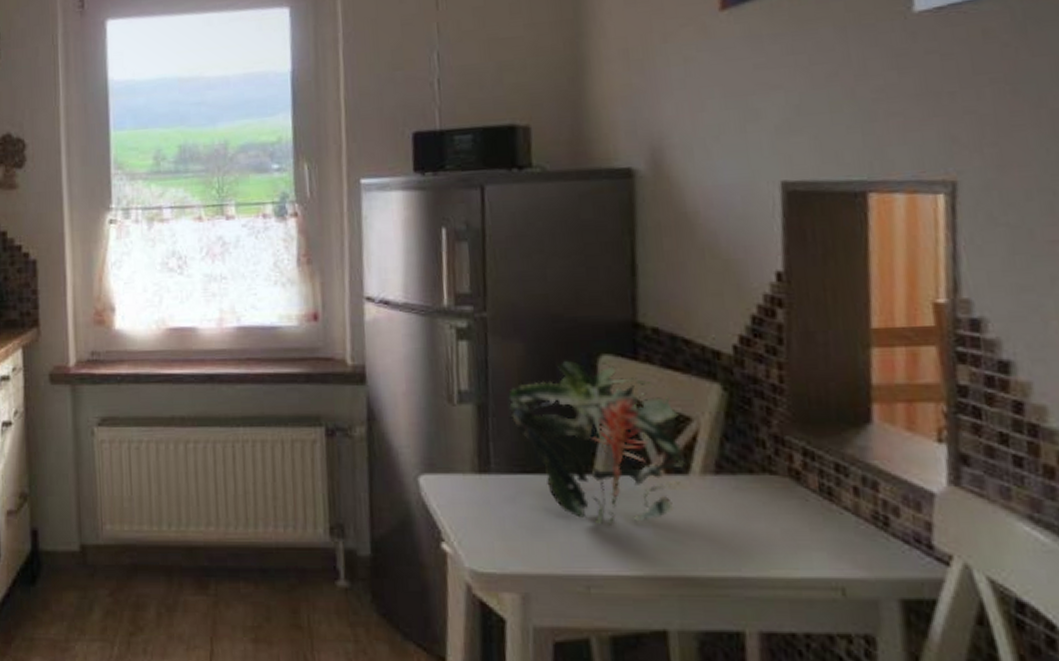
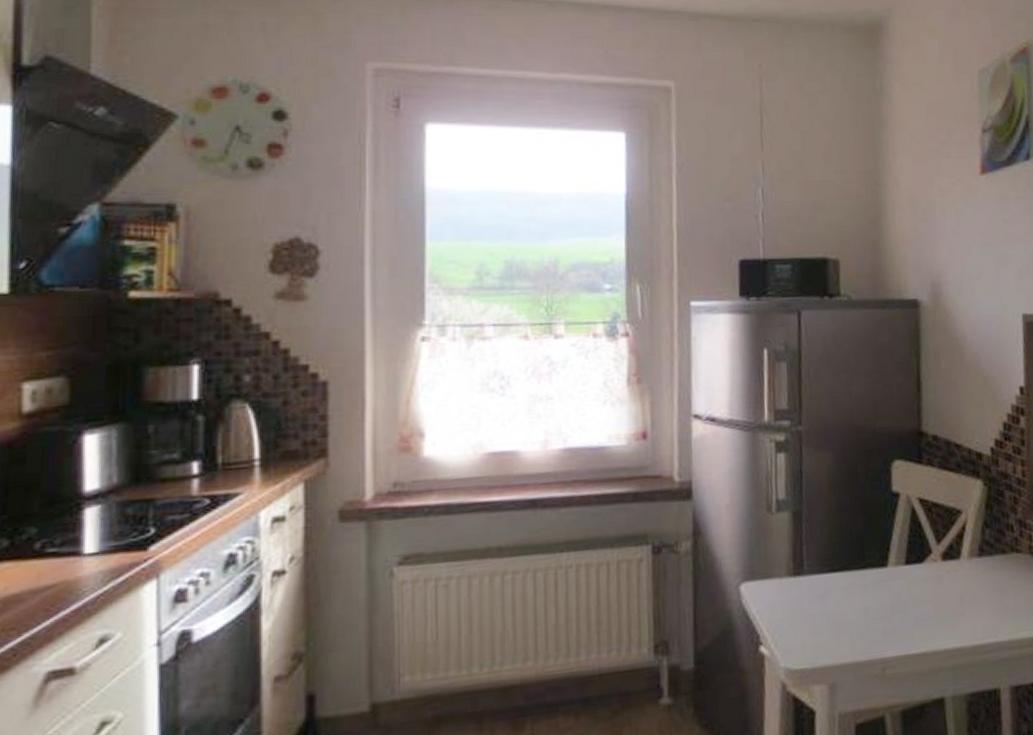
cut plant: present [508,360,686,525] -> none [819,466,957,611]

